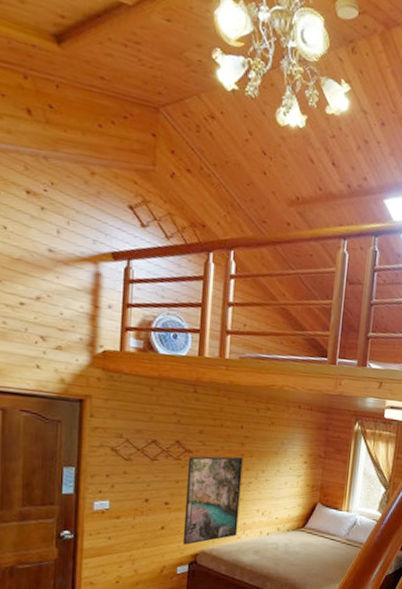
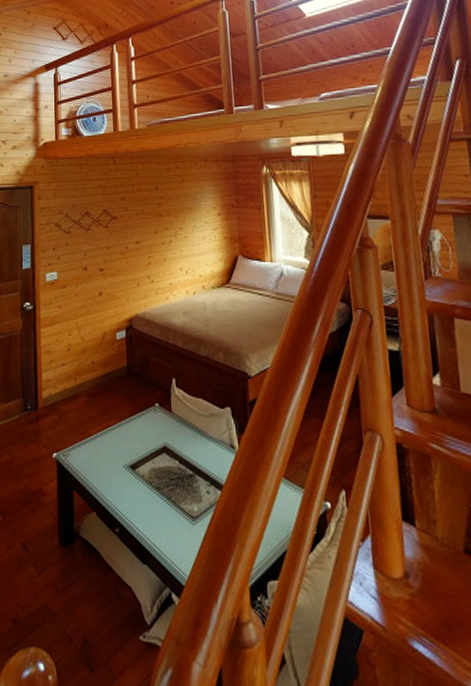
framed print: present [182,456,243,545] -> none [115,217,166,309]

